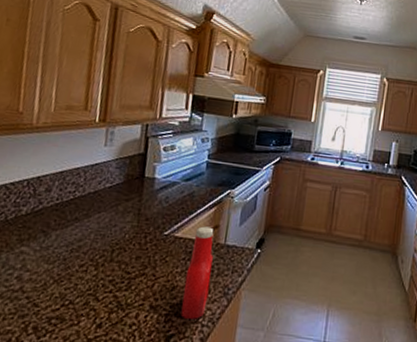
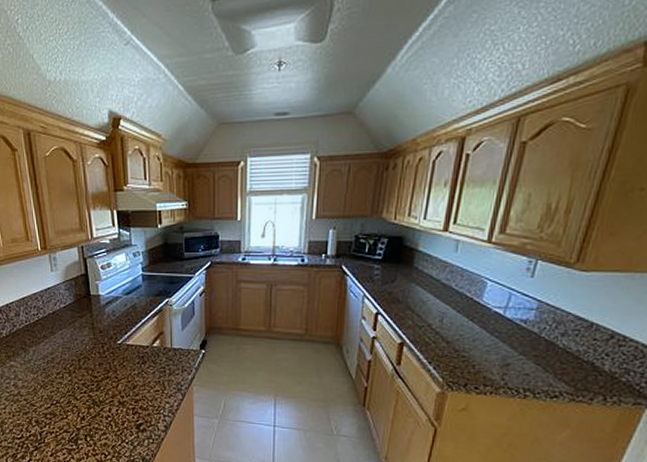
ketchup bottle: present [180,226,214,320] -> none [142,334,165,412]

